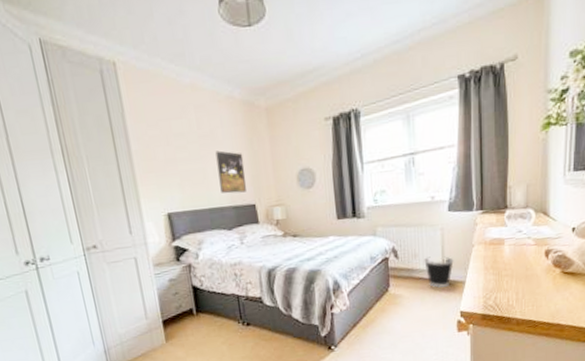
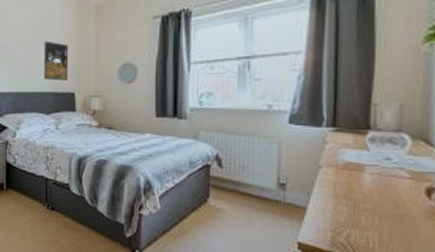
wastebasket: present [424,256,454,288] -> none [254,171,293,210]

